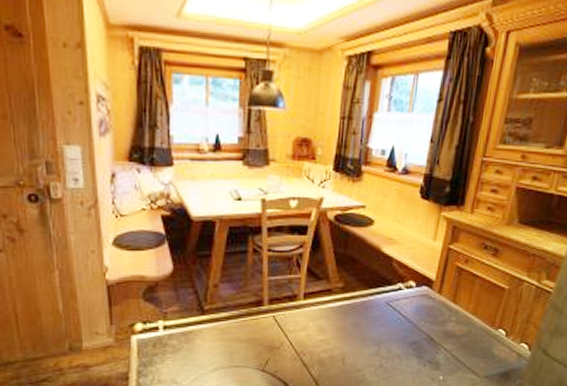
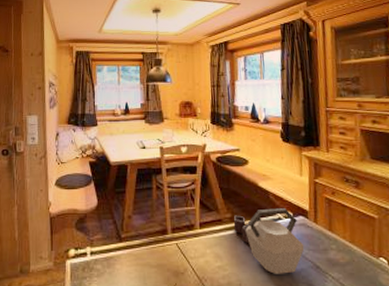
kettle: none [344,277,422,347] -> present [233,208,305,274]

